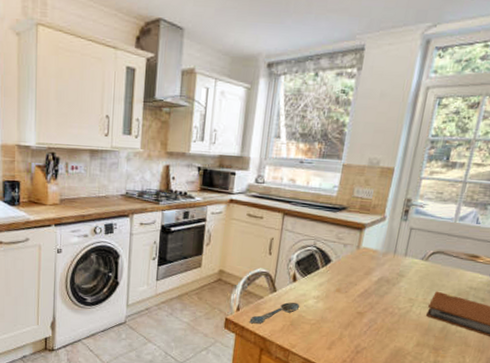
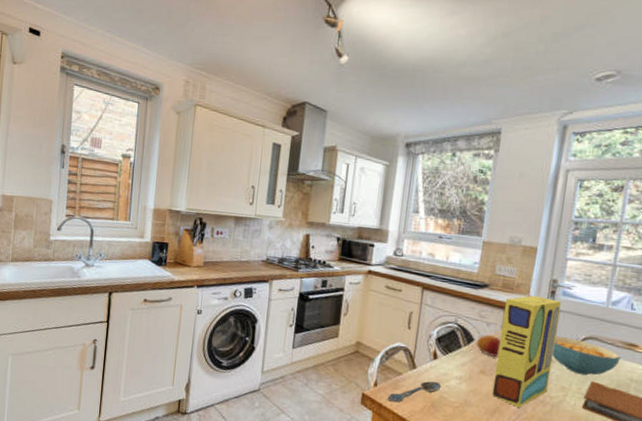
fruit: none [333,255,356,275] -> present [475,335,501,357]
cereal box: none [346,215,413,320] -> present [492,295,561,407]
cereal bowl: none [402,253,463,287] -> present [552,336,621,376]

